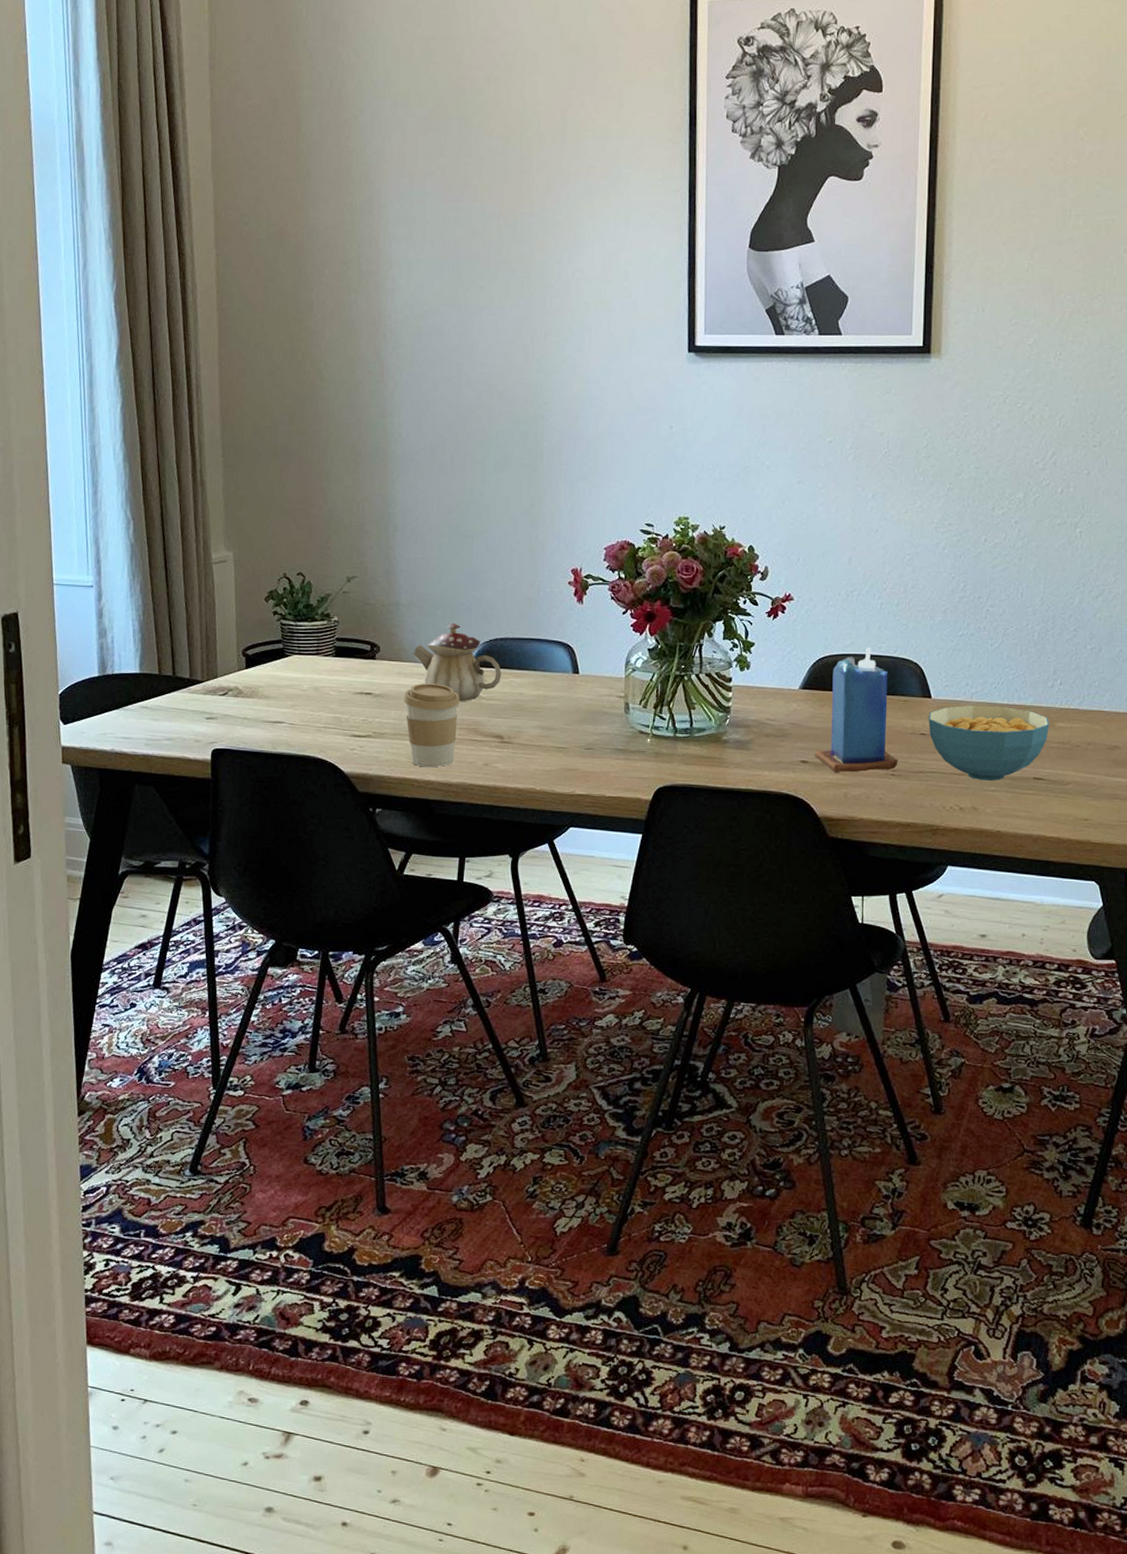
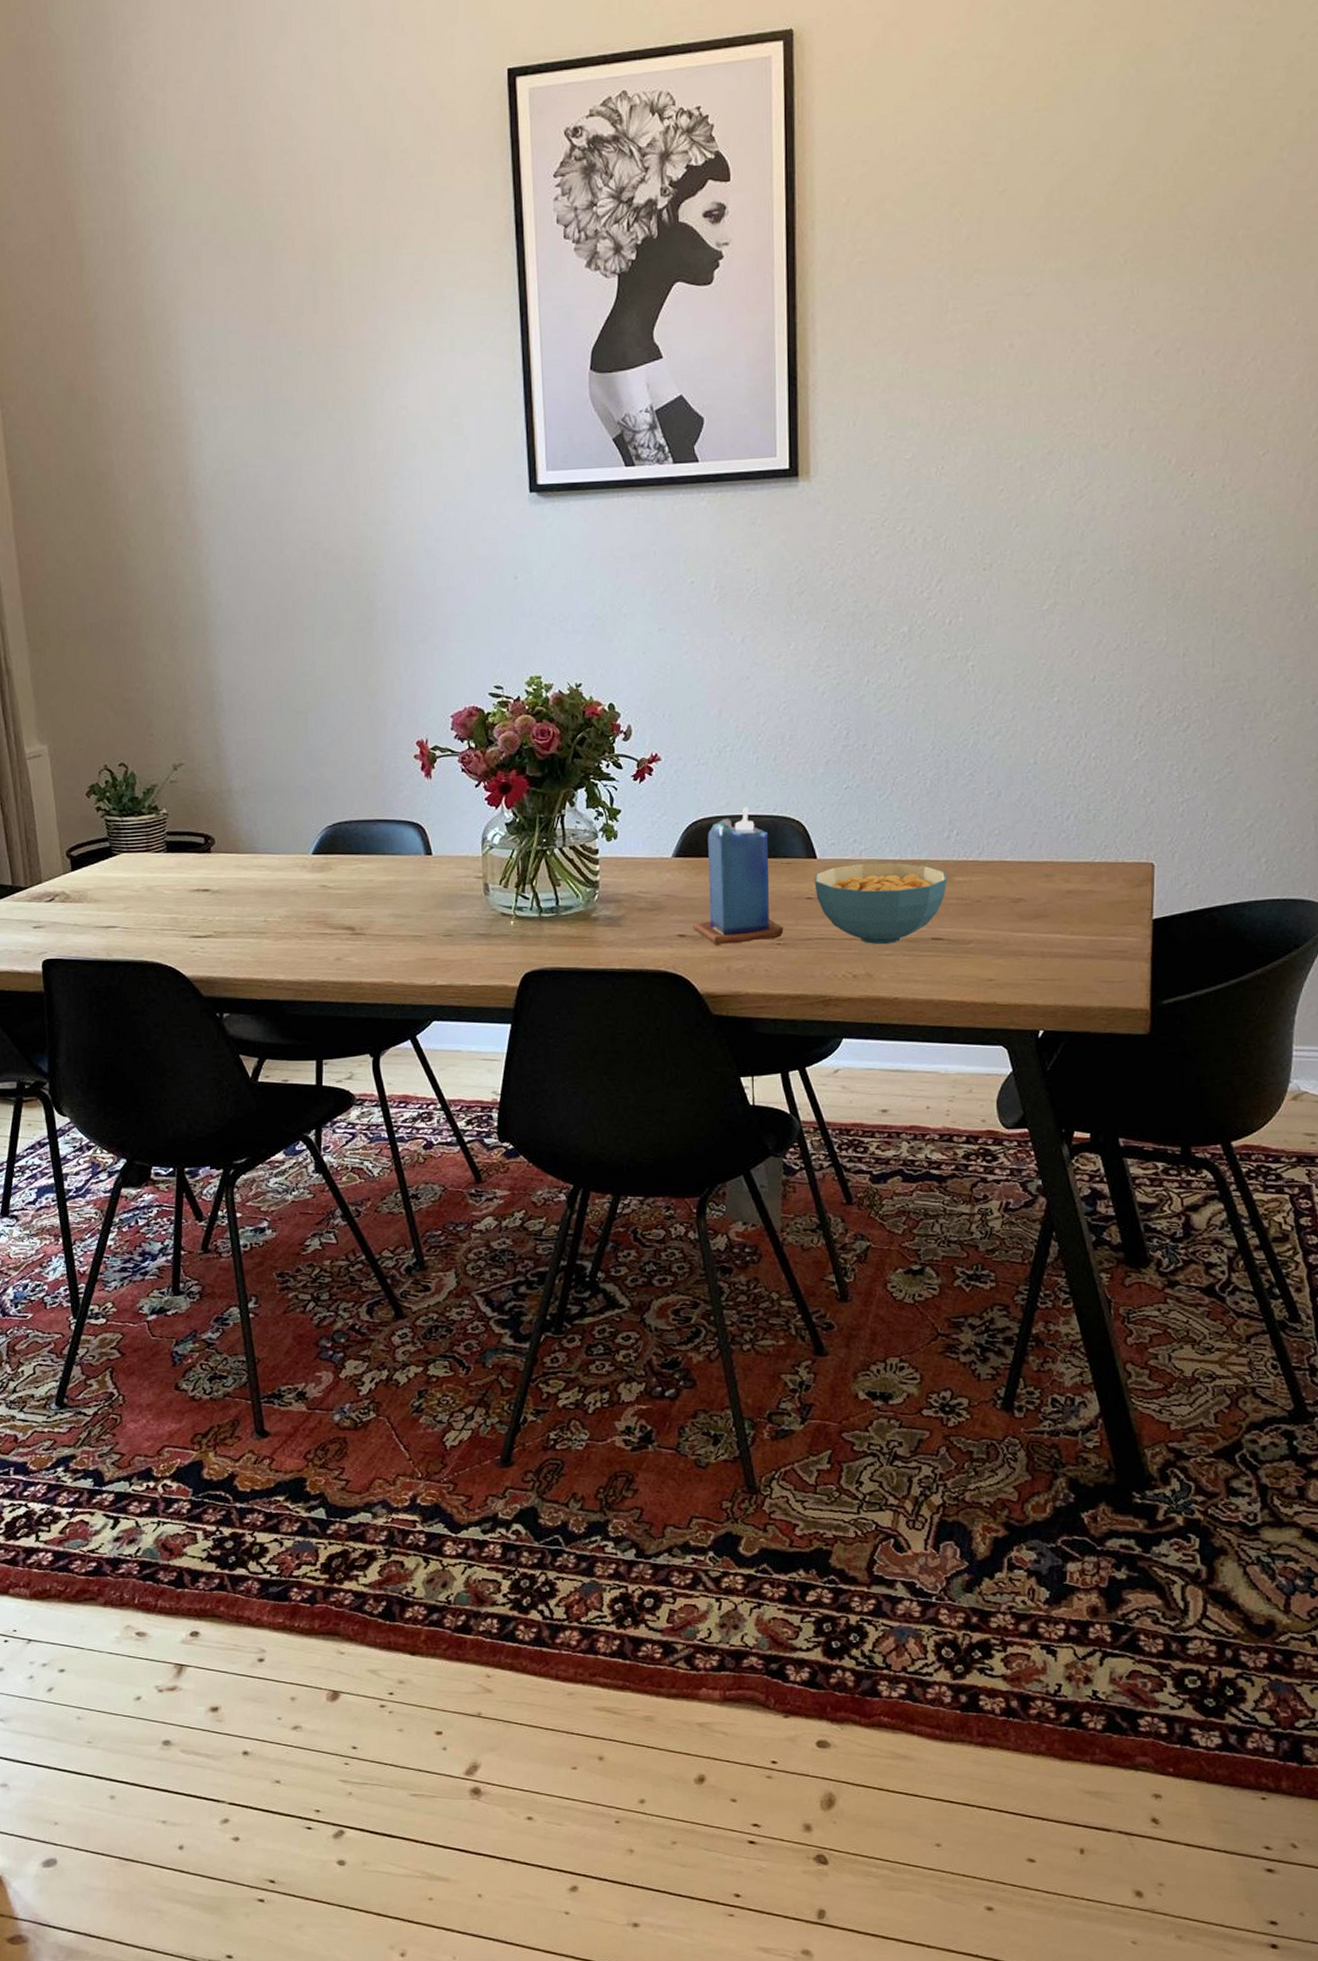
coffee cup: present [404,683,460,768] -> none [244,875,305,966]
teapot: present [413,622,502,702] -> none [251,807,348,893]

